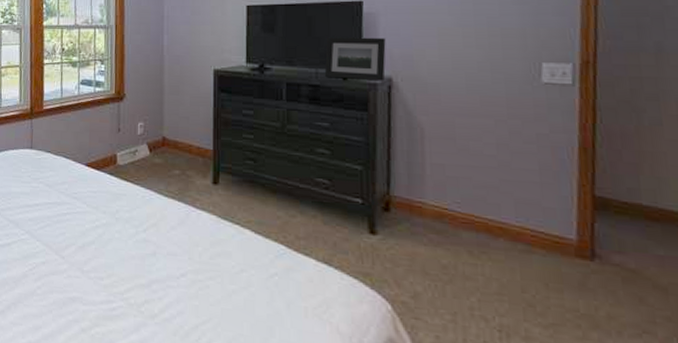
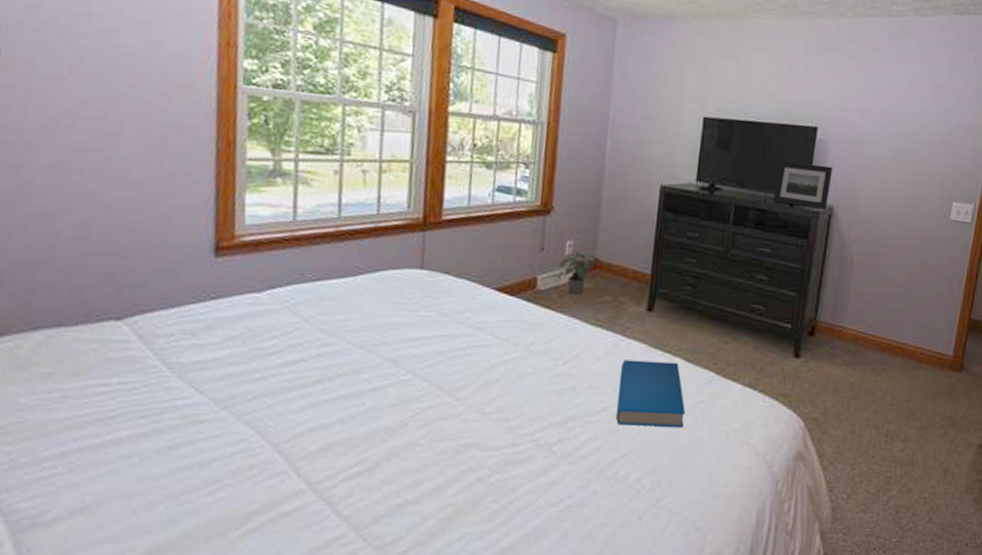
potted plant: none [134,131,165,169] -> present [560,252,597,295]
book: none [193,229,260,299] -> present [616,359,686,427]

